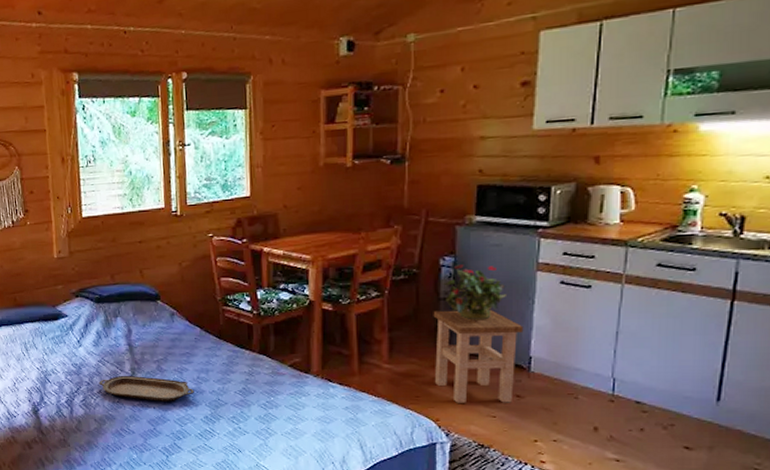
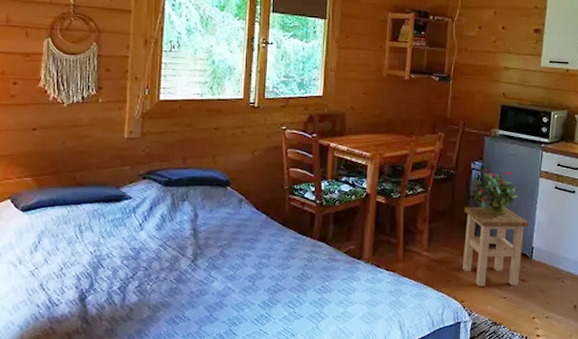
serving tray: present [98,375,194,401] -> none [157,260,255,287]

